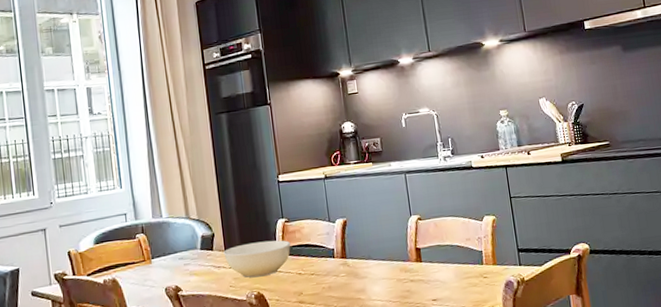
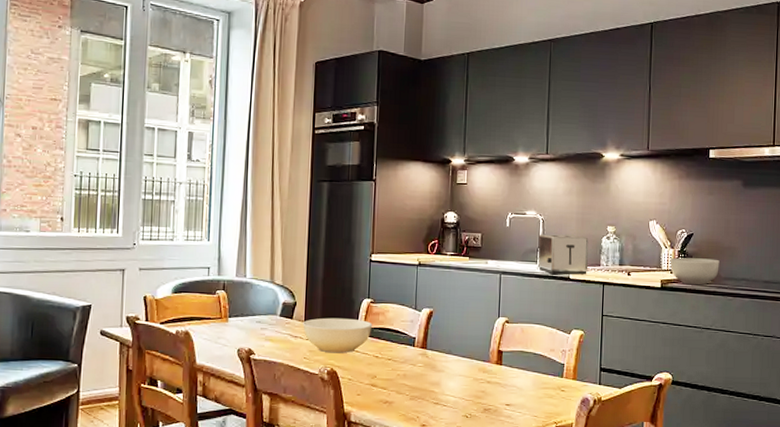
toaster: none [435,124,489,166] -> present [538,234,589,276]
bowl: none [565,125,615,155] -> present [670,257,720,286]

